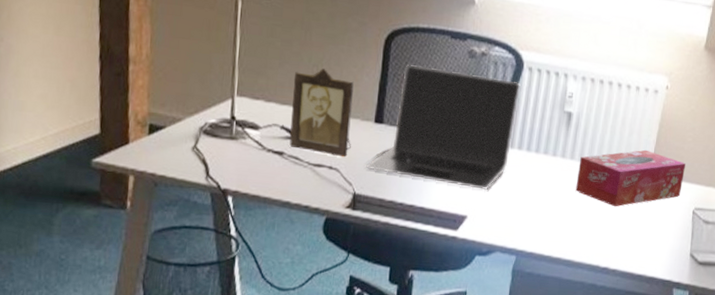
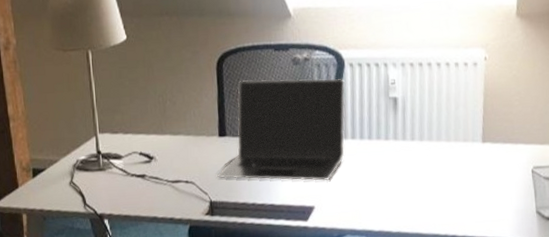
photo frame: present [289,68,354,158] -> none [144,97,202,171]
tissue box: present [575,149,686,207] -> none [411,120,517,178]

